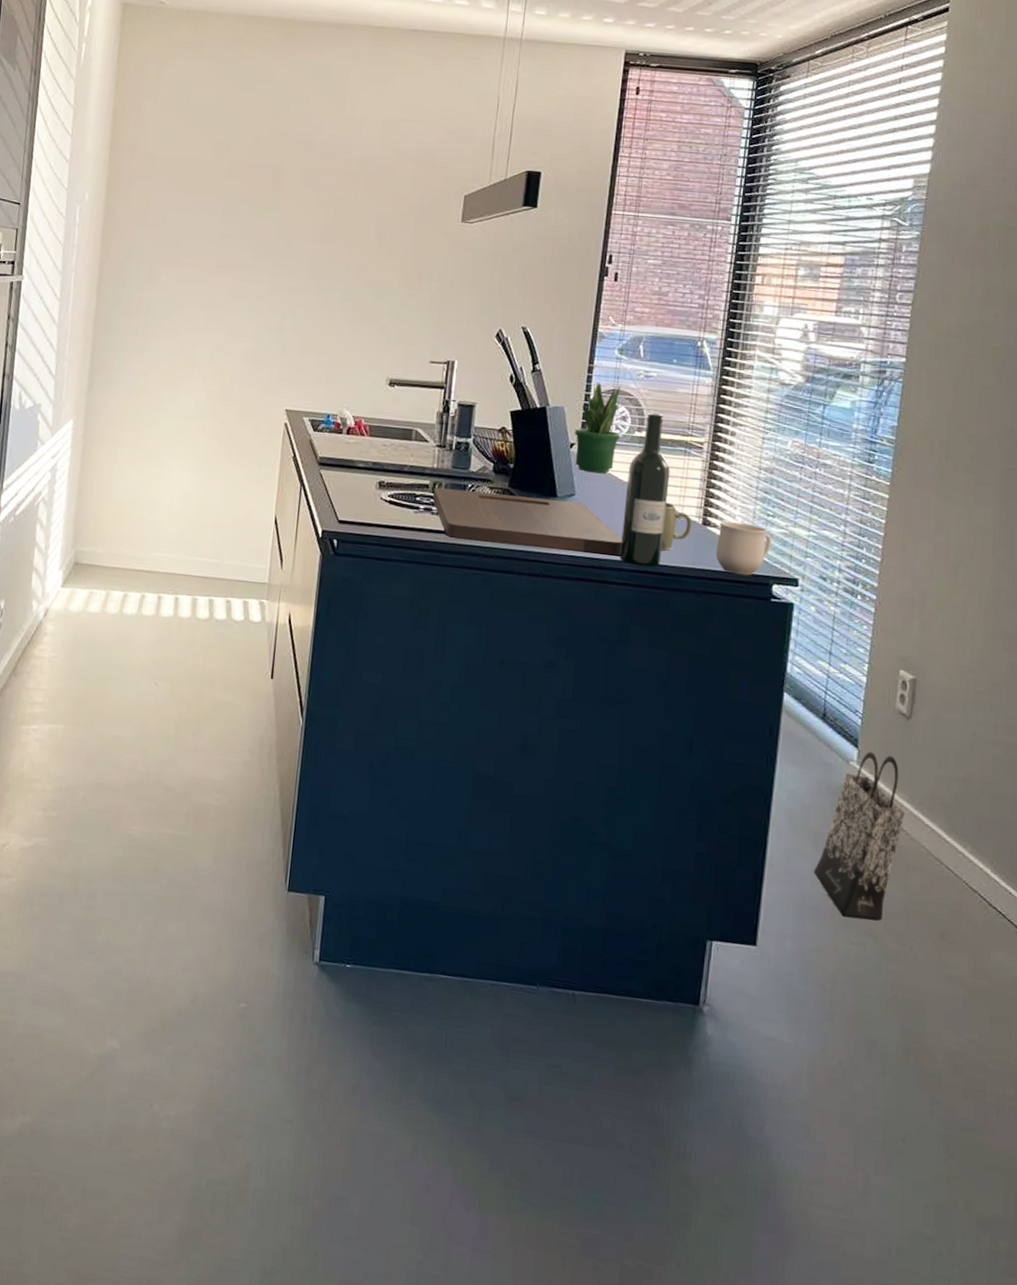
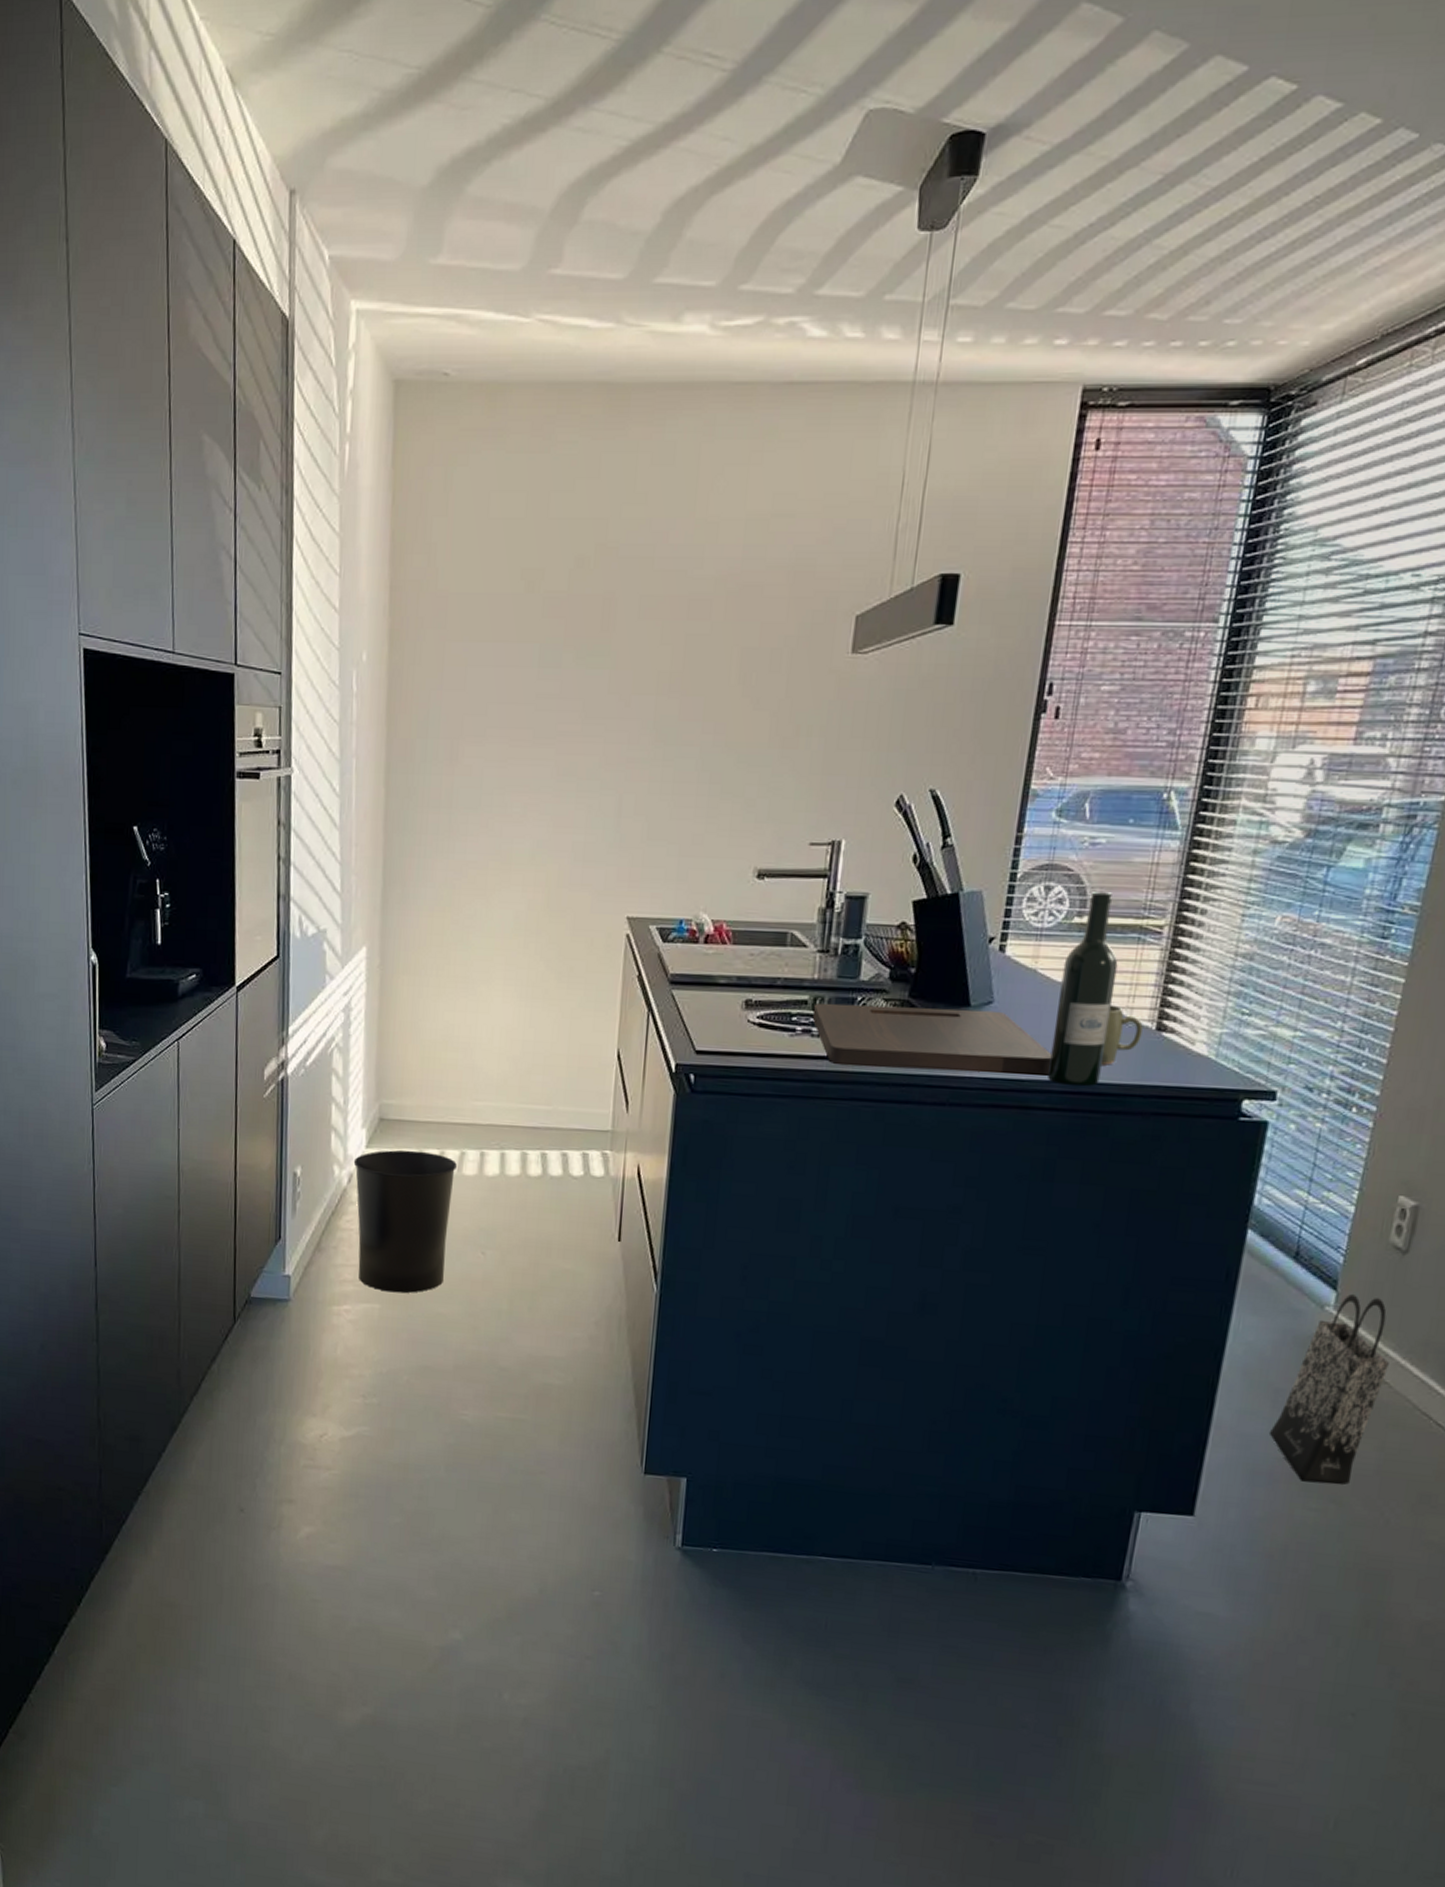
waste bin: none [47,590,138,717] -> present [353,1150,457,1293]
planter: present [575,382,622,473] -> none [994,856,1059,973]
mug: present [715,521,772,576] -> none [1171,1024,1246,1091]

